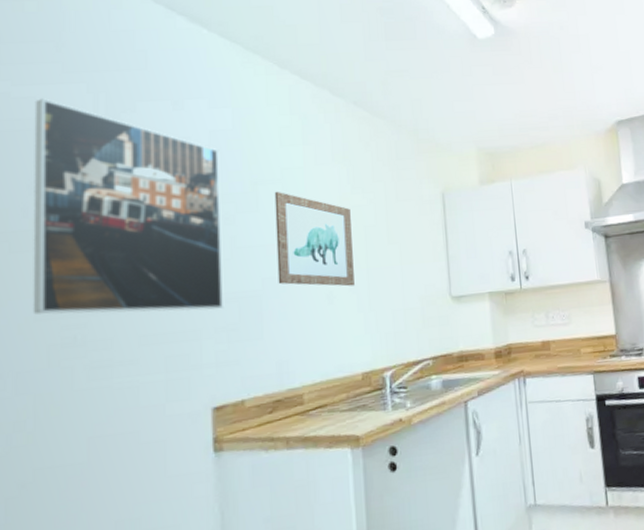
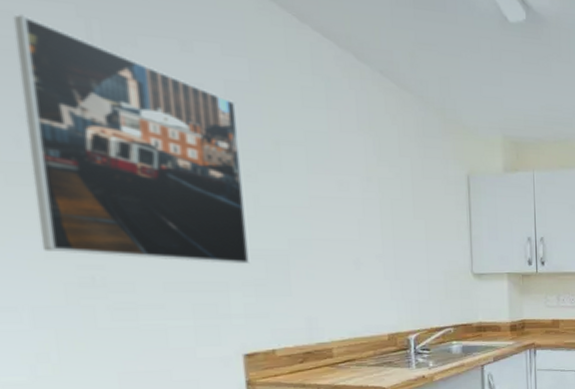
wall art: present [274,191,355,287] -> none [298,153,381,255]

